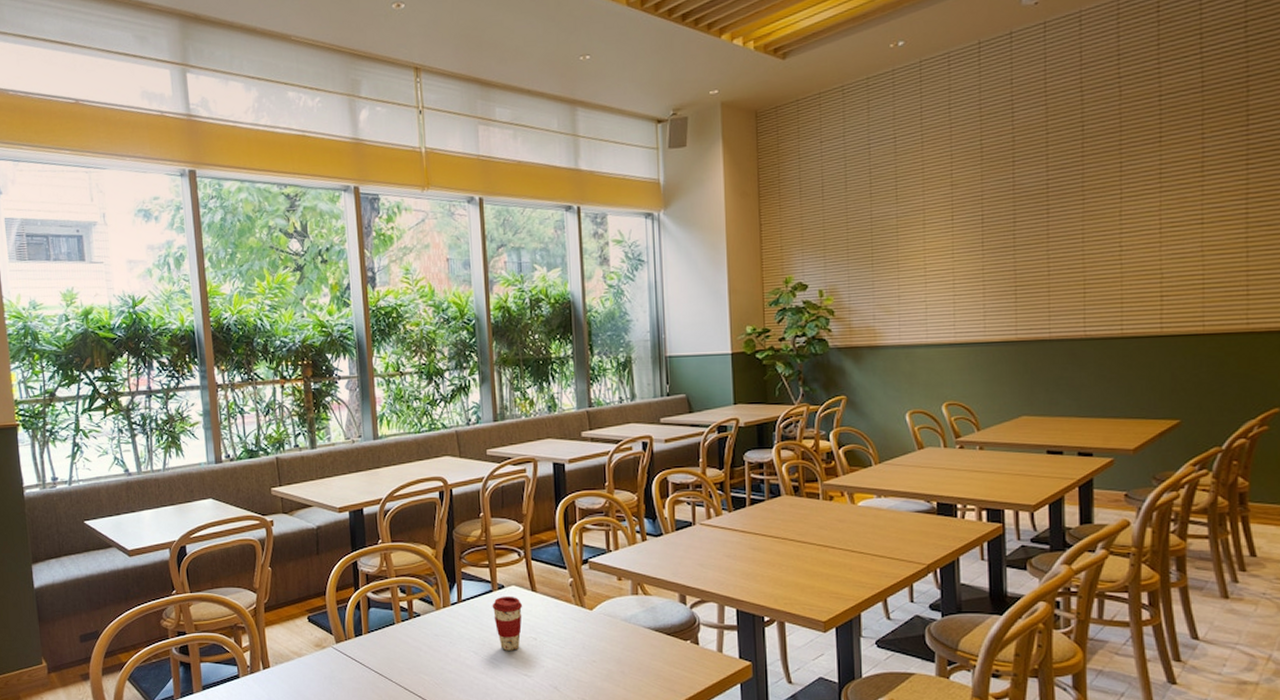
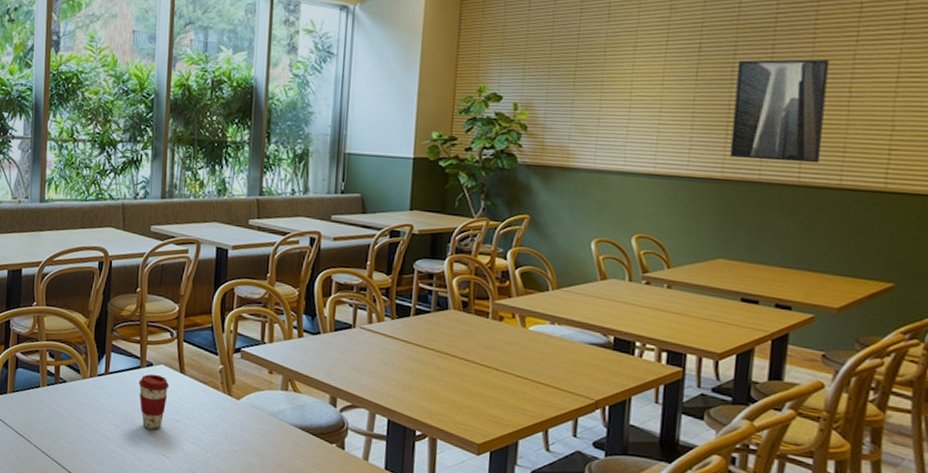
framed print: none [1018,219,1101,320] -> present [729,59,830,164]

